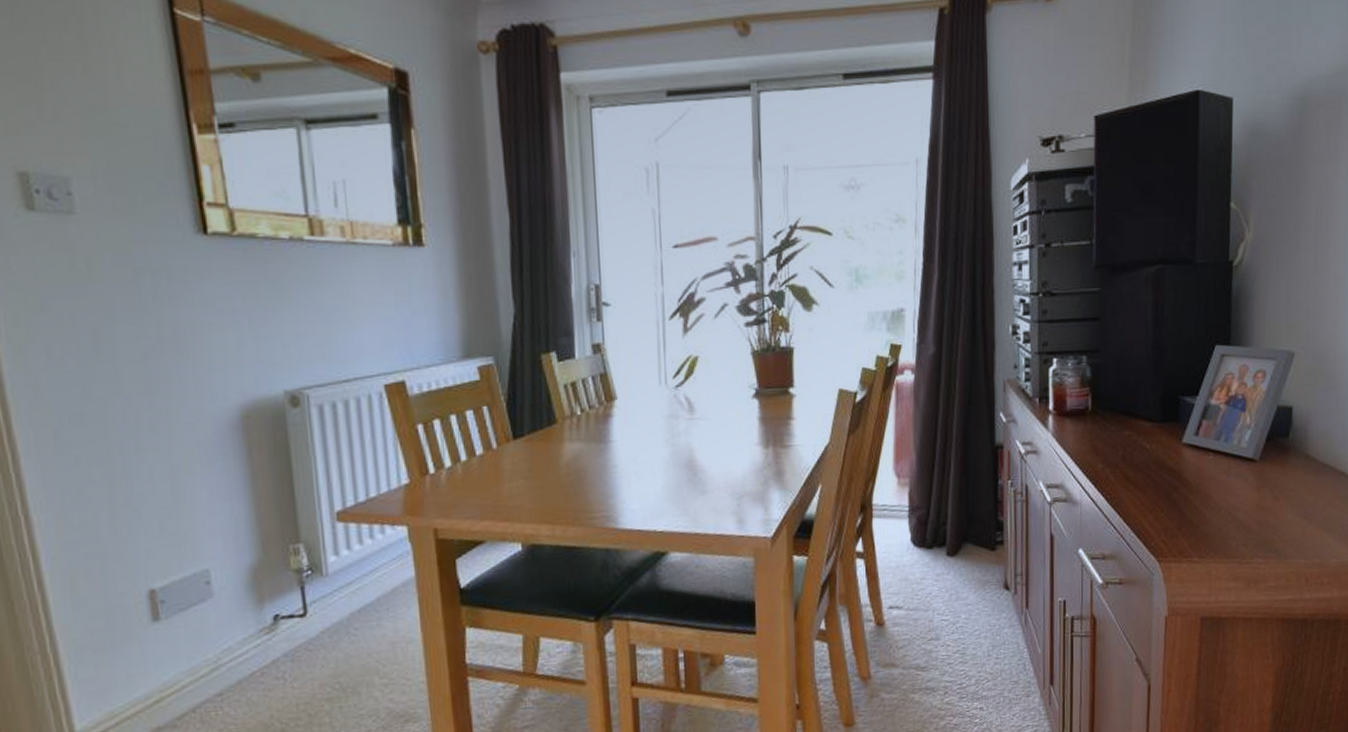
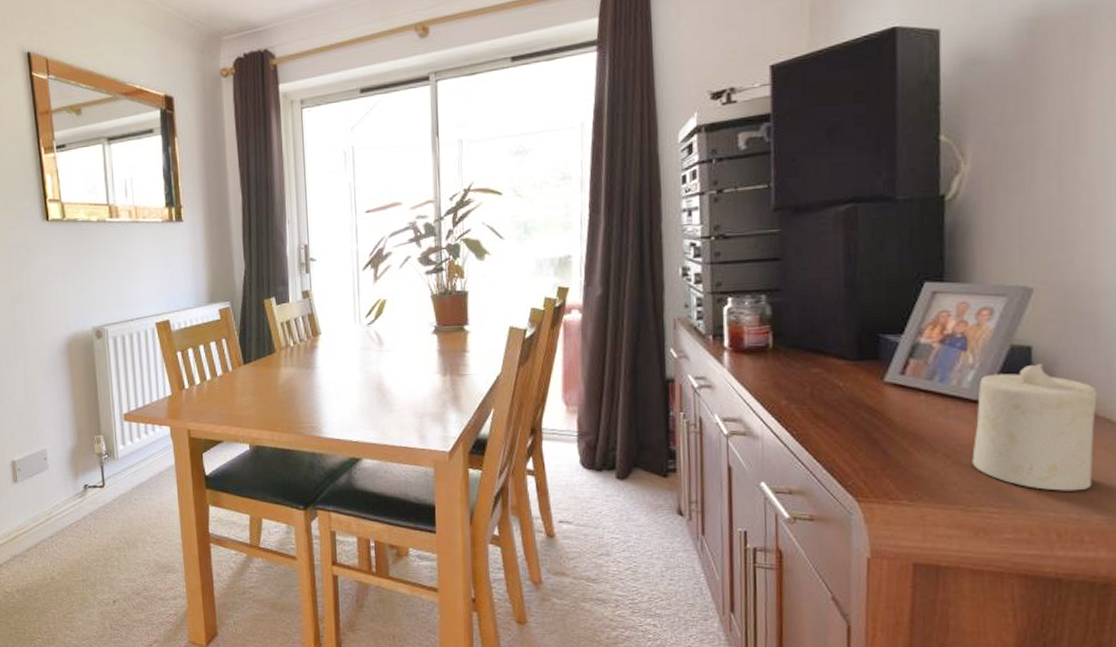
candle: none [1247,423,1336,540] -> present [972,364,1097,491]

